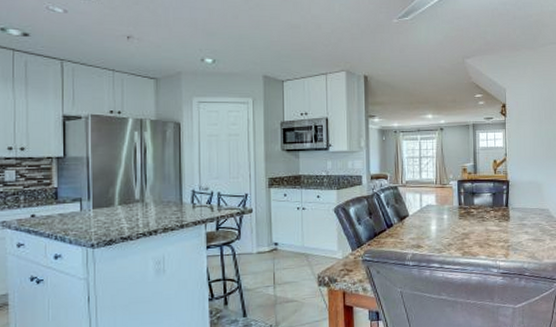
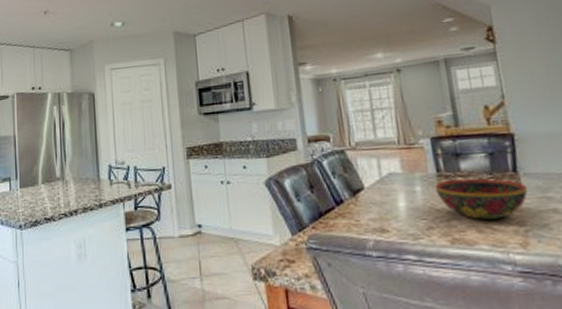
bowl: none [457,210,512,239] -> present [435,178,528,220]

